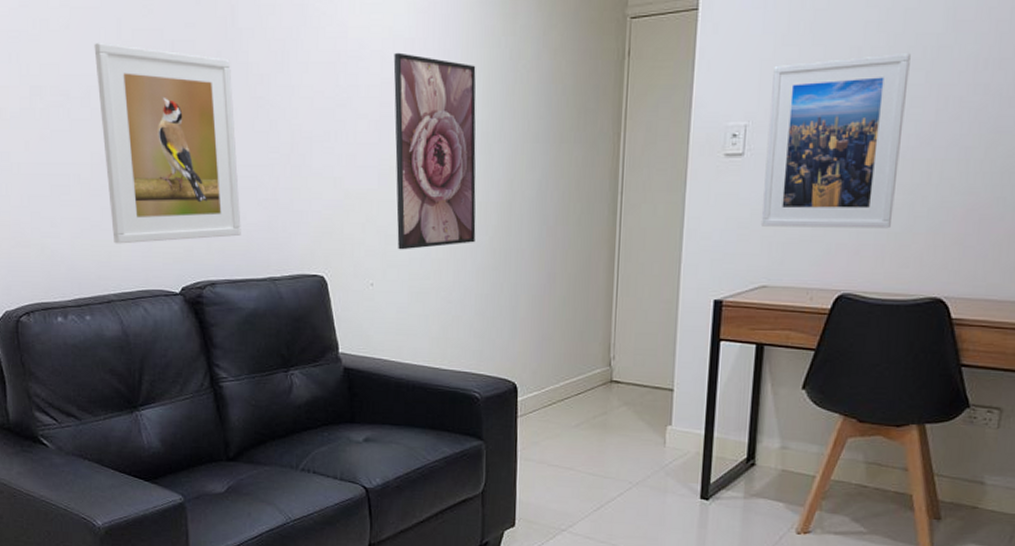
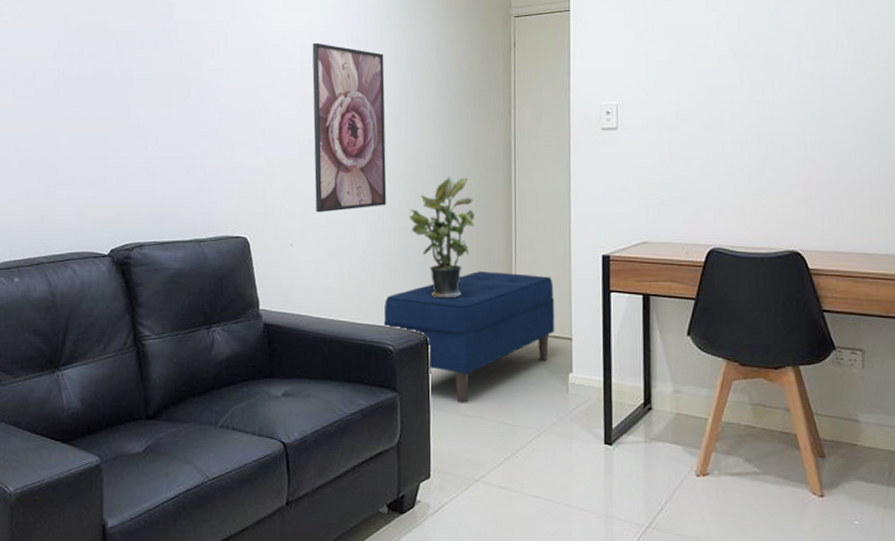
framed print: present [94,42,241,244] -> none [42,31,170,210]
bench: none [471,316,658,454] -> present [384,271,555,403]
potted plant: none [500,210,574,345] -> present [409,176,476,299]
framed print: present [760,53,911,229] -> none [636,47,748,191]

